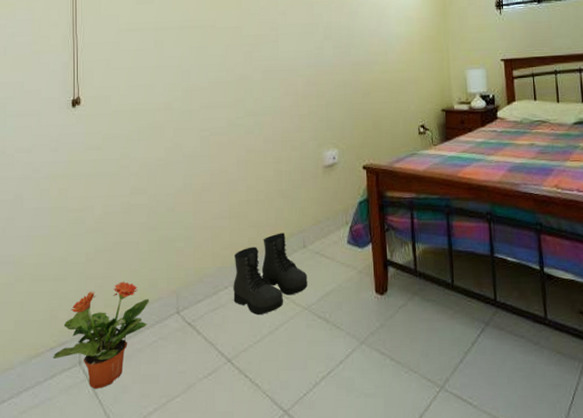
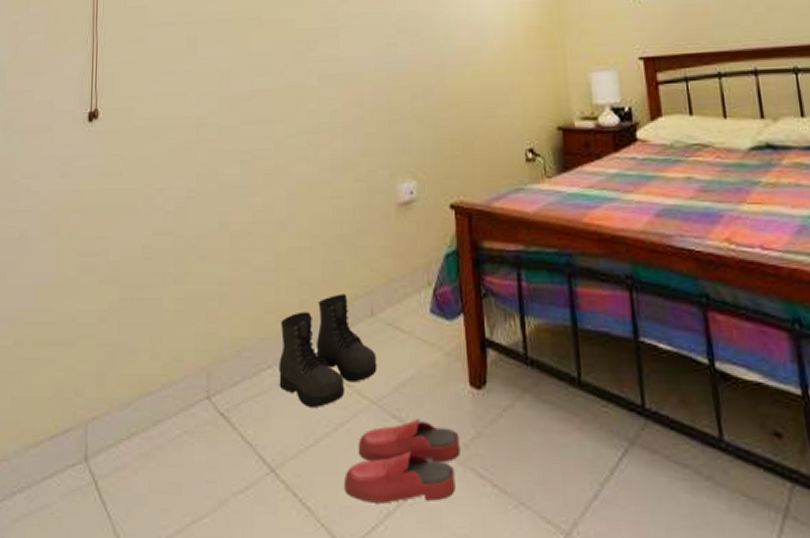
potted plant: present [52,282,149,389] -> none [53,351,172,496]
slippers: none [284,317,368,378] -> present [344,418,460,504]

